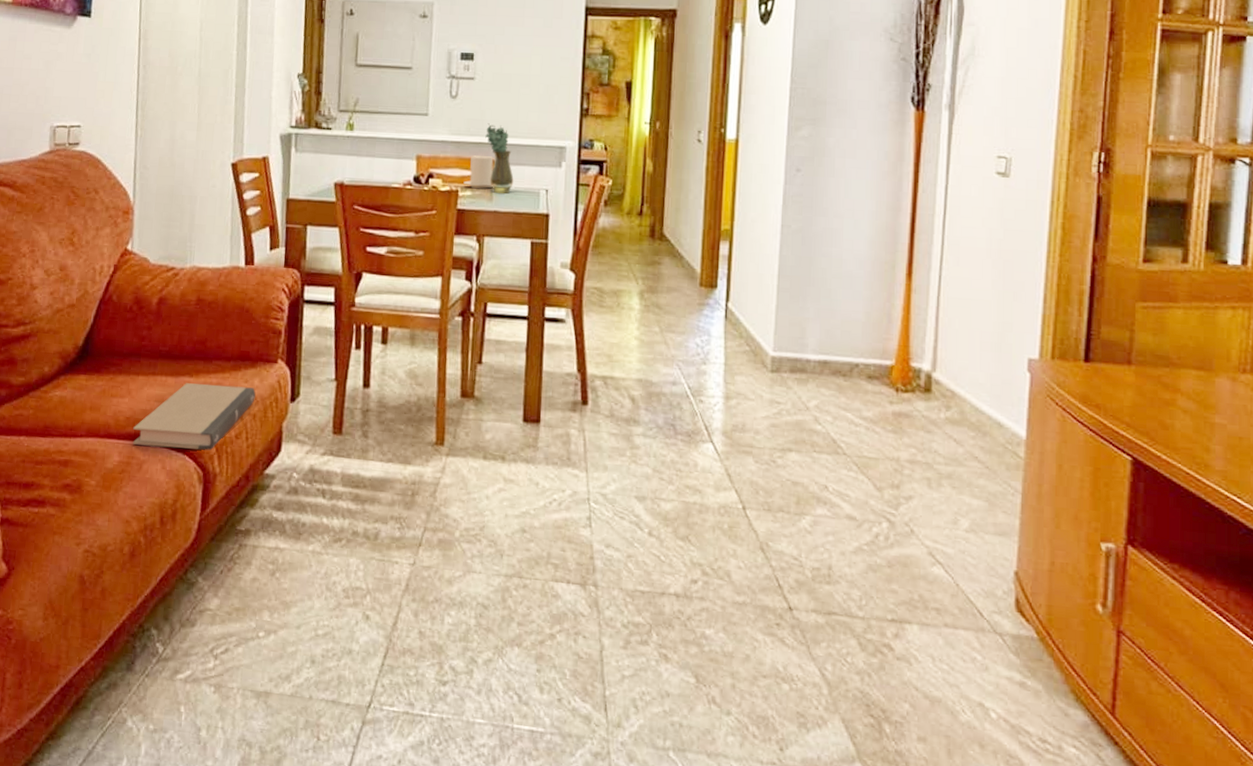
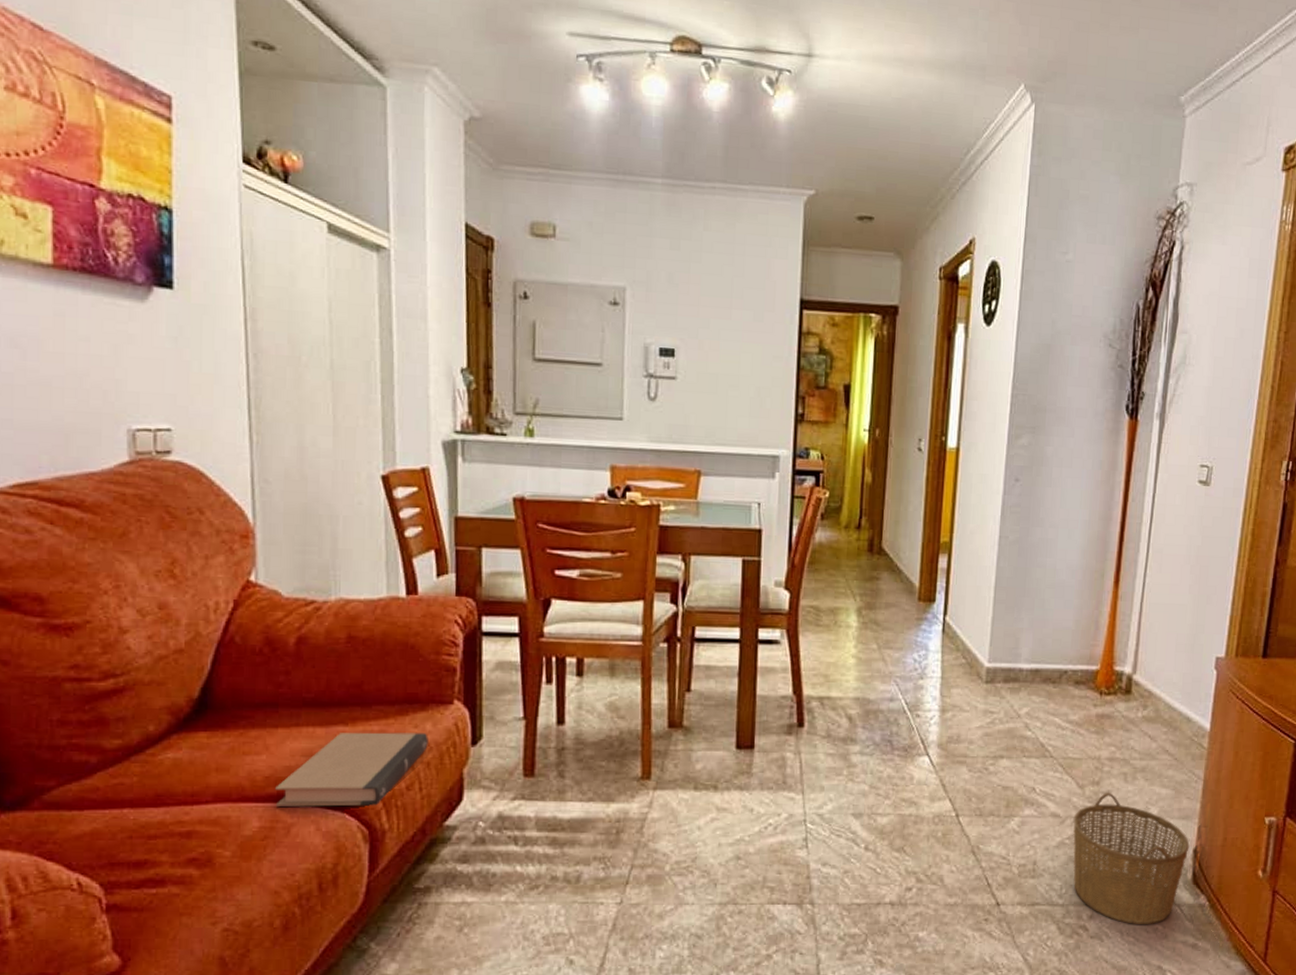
candle: present [463,155,494,189] -> none [666,466,699,503]
vase: present [485,123,514,194] -> none [690,429,723,509]
basket: none [871,498,1010,653] -> present [1073,793,1190,925]

